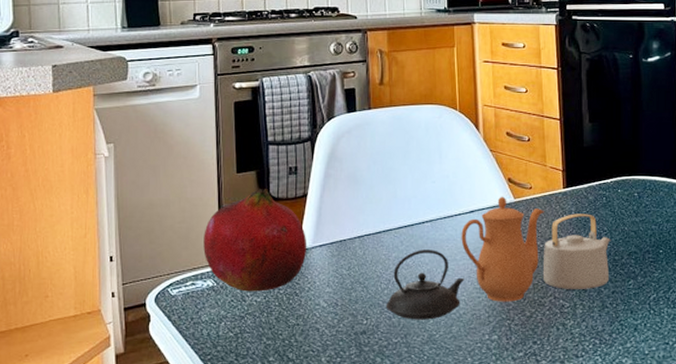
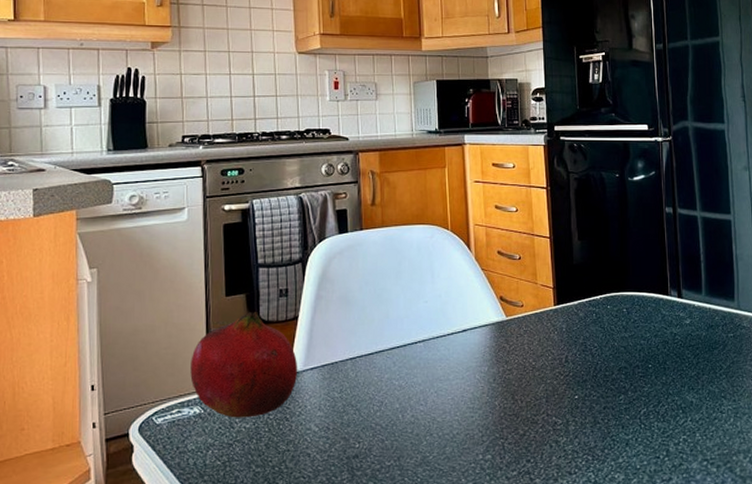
teapot: present [385,196,611,320] -> none [378,314,602,442]

